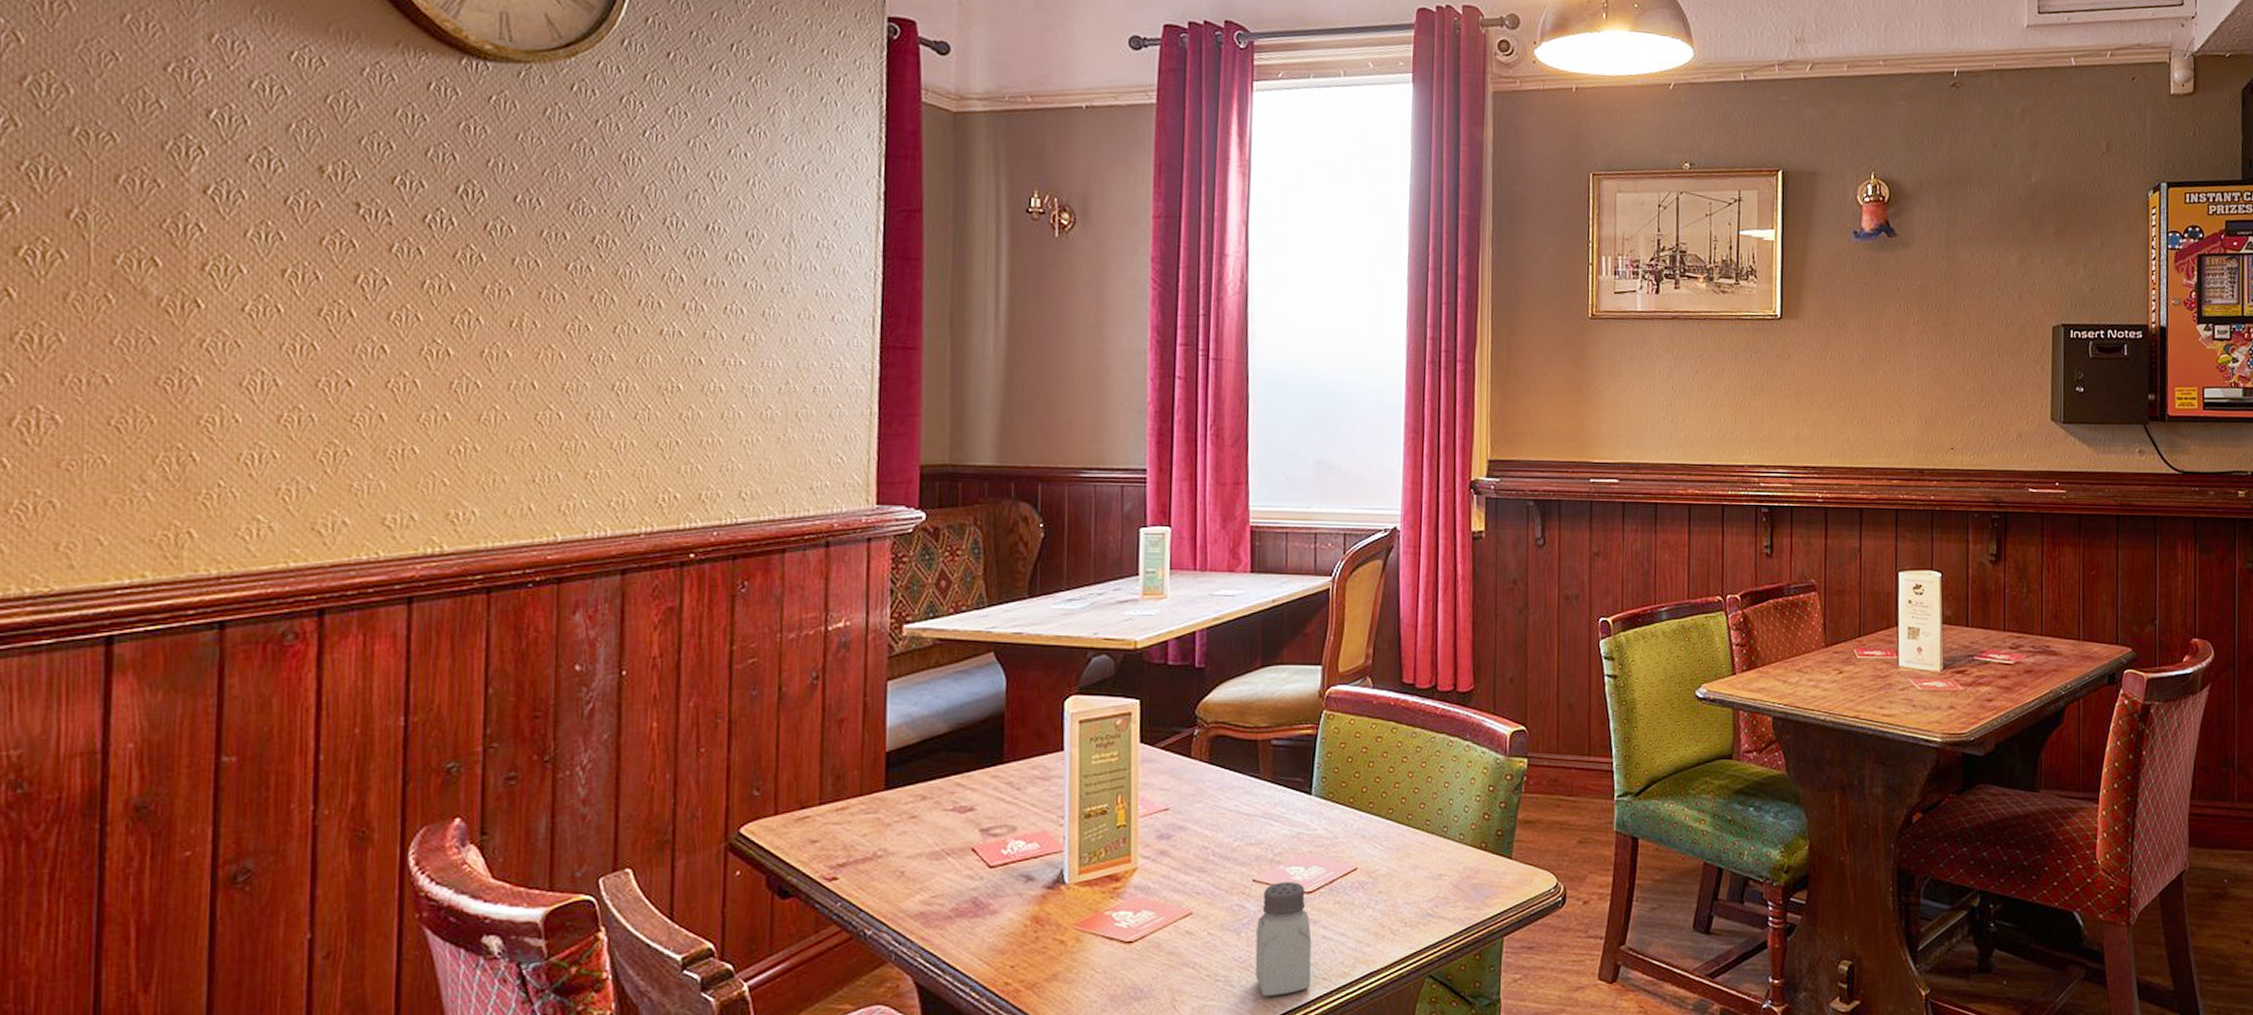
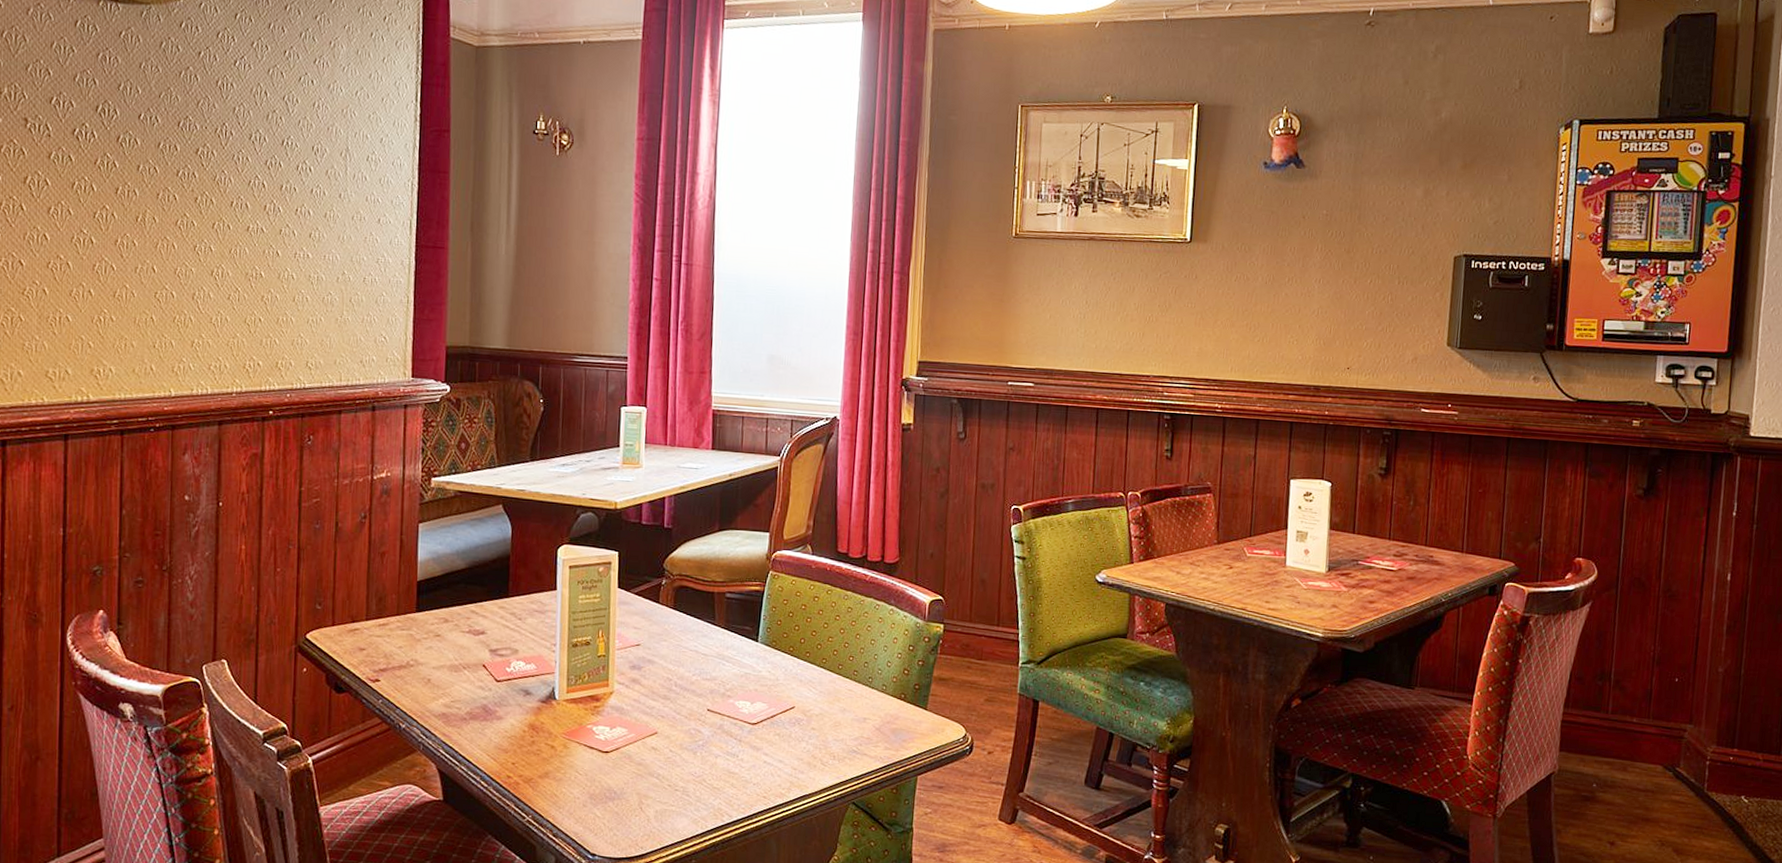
saltshaker: present [1255,882,1312,996] -> none [707,713,755,808]

